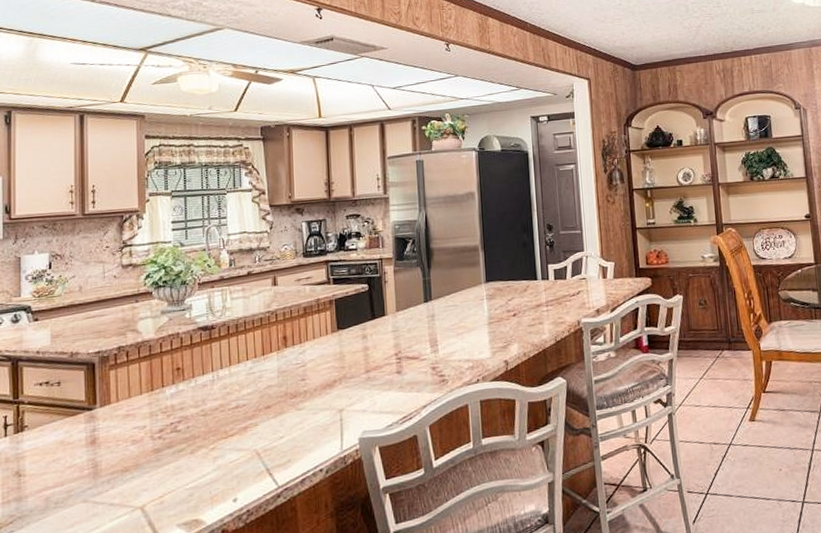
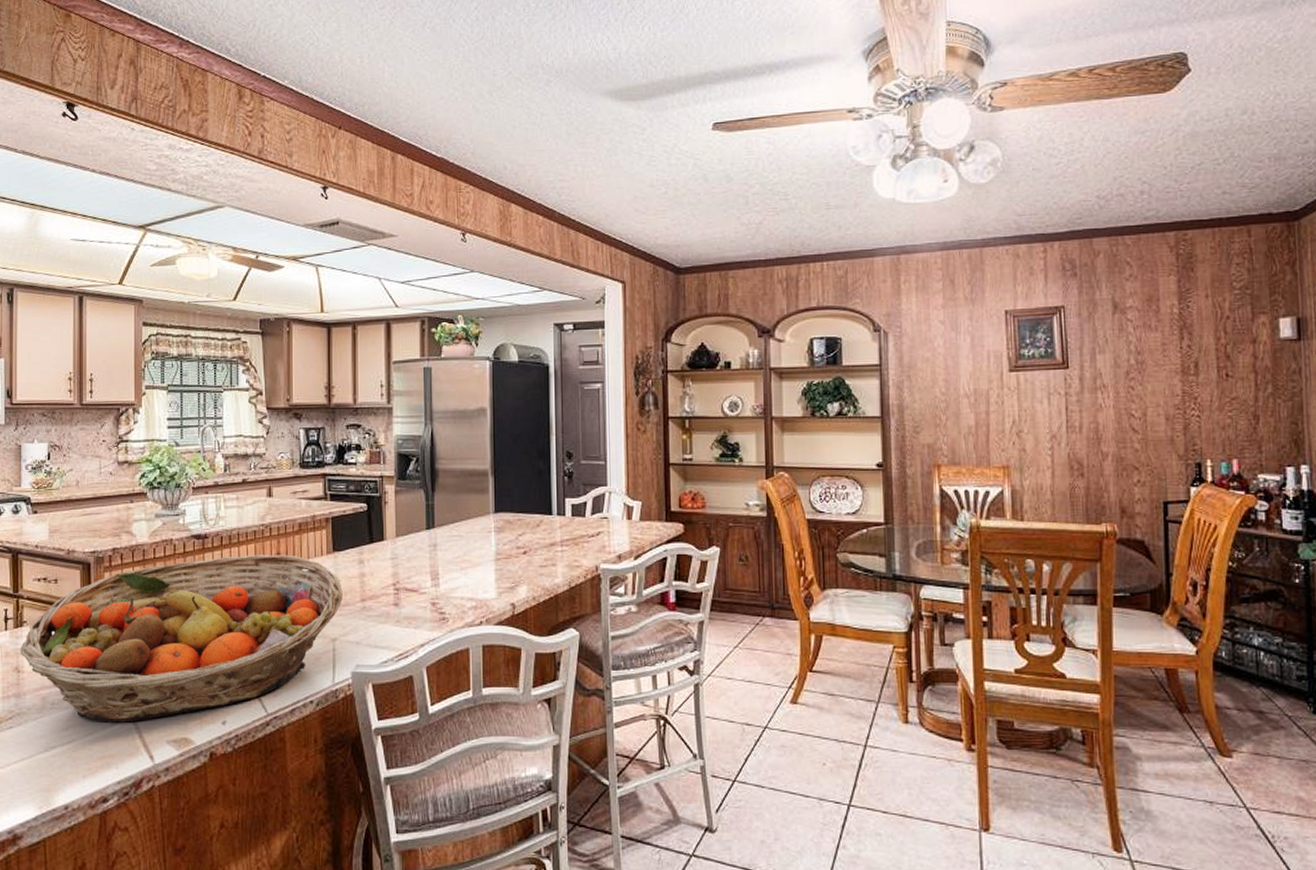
fruit basket: none [21,337,348,515] -> present [20,555,342,723]

